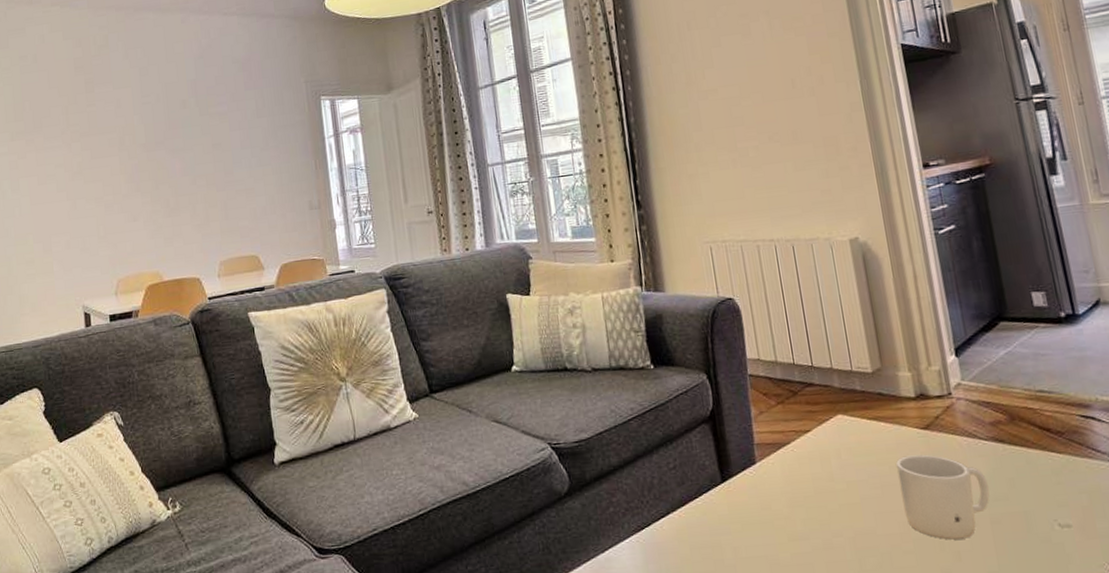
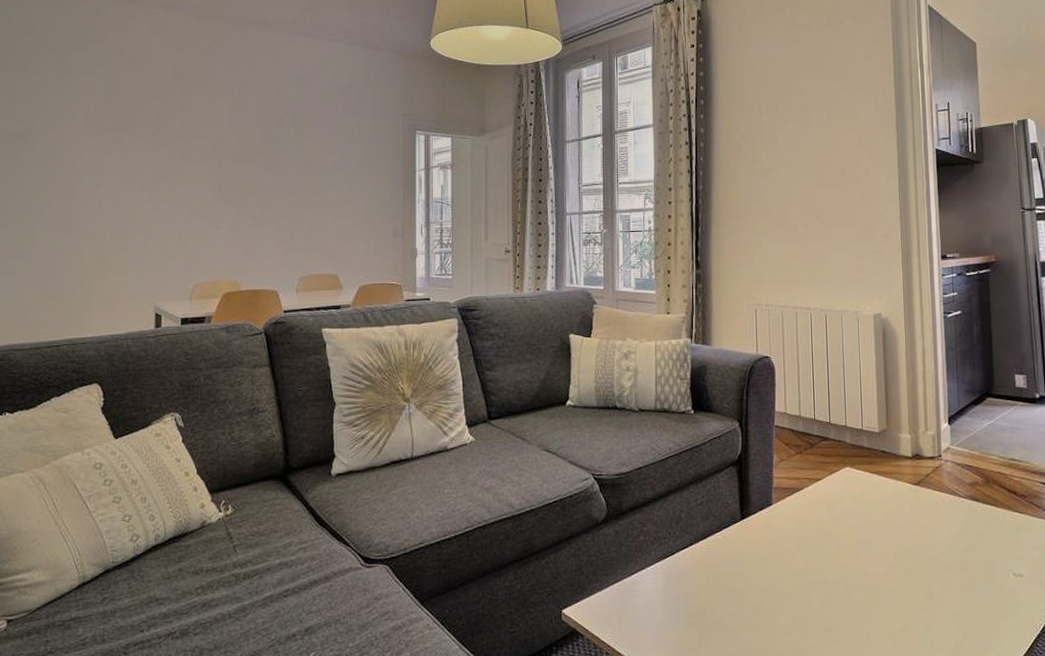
mug: present [895,454,990,540] -> none [888,507,962,582]

